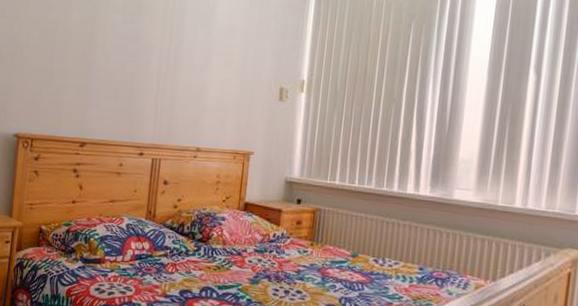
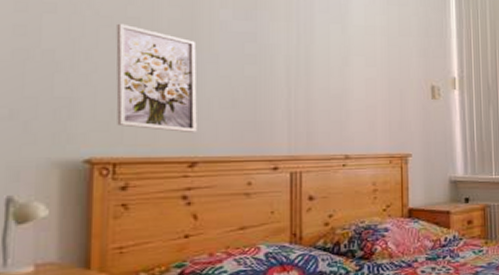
wall art: none [36,26,94,118] -> present [116,23,197,132]

